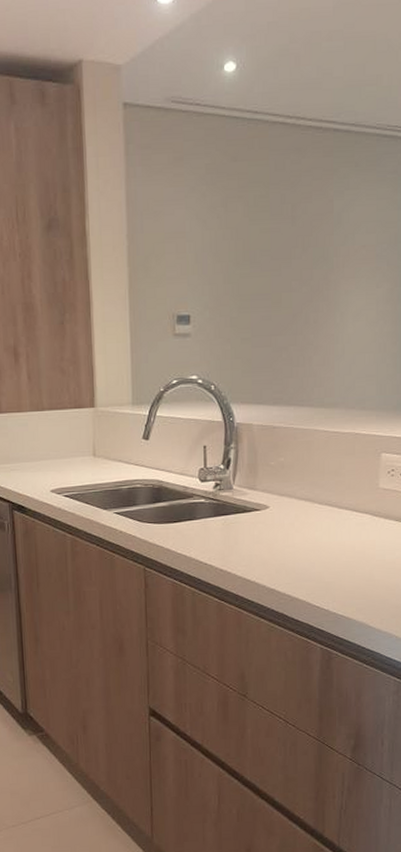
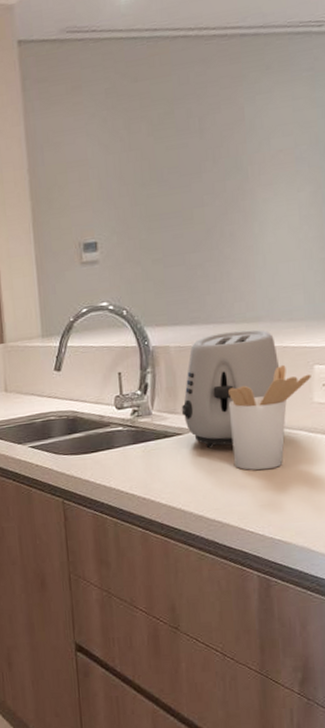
toaster: none [260,415,351,524] -> present [181,329,280,448]
utensil holder: none [303,450,378,549] -> present [228,364,311,470]

